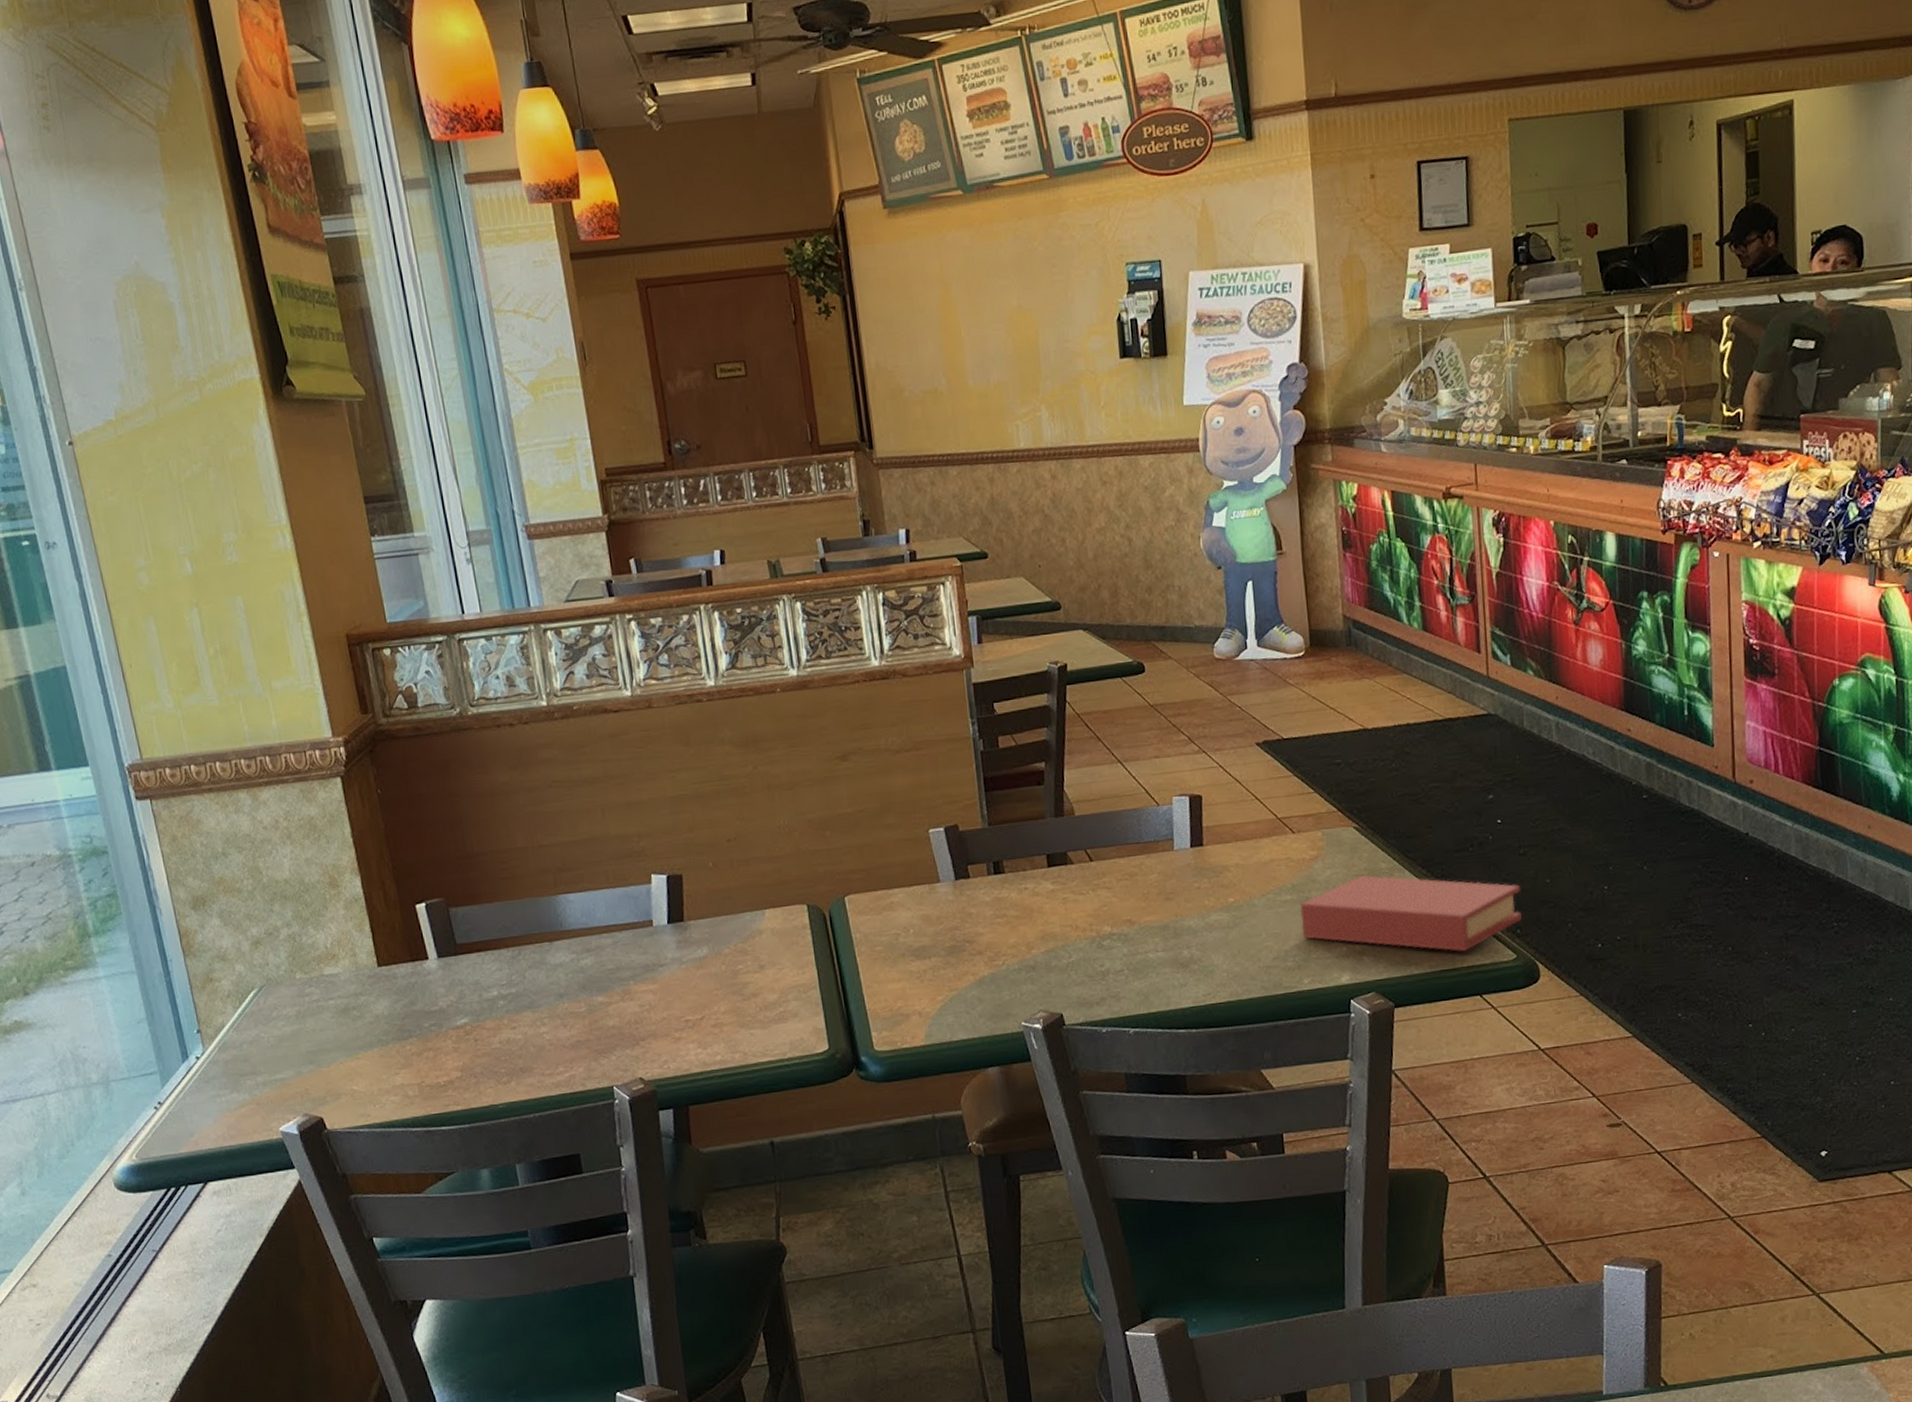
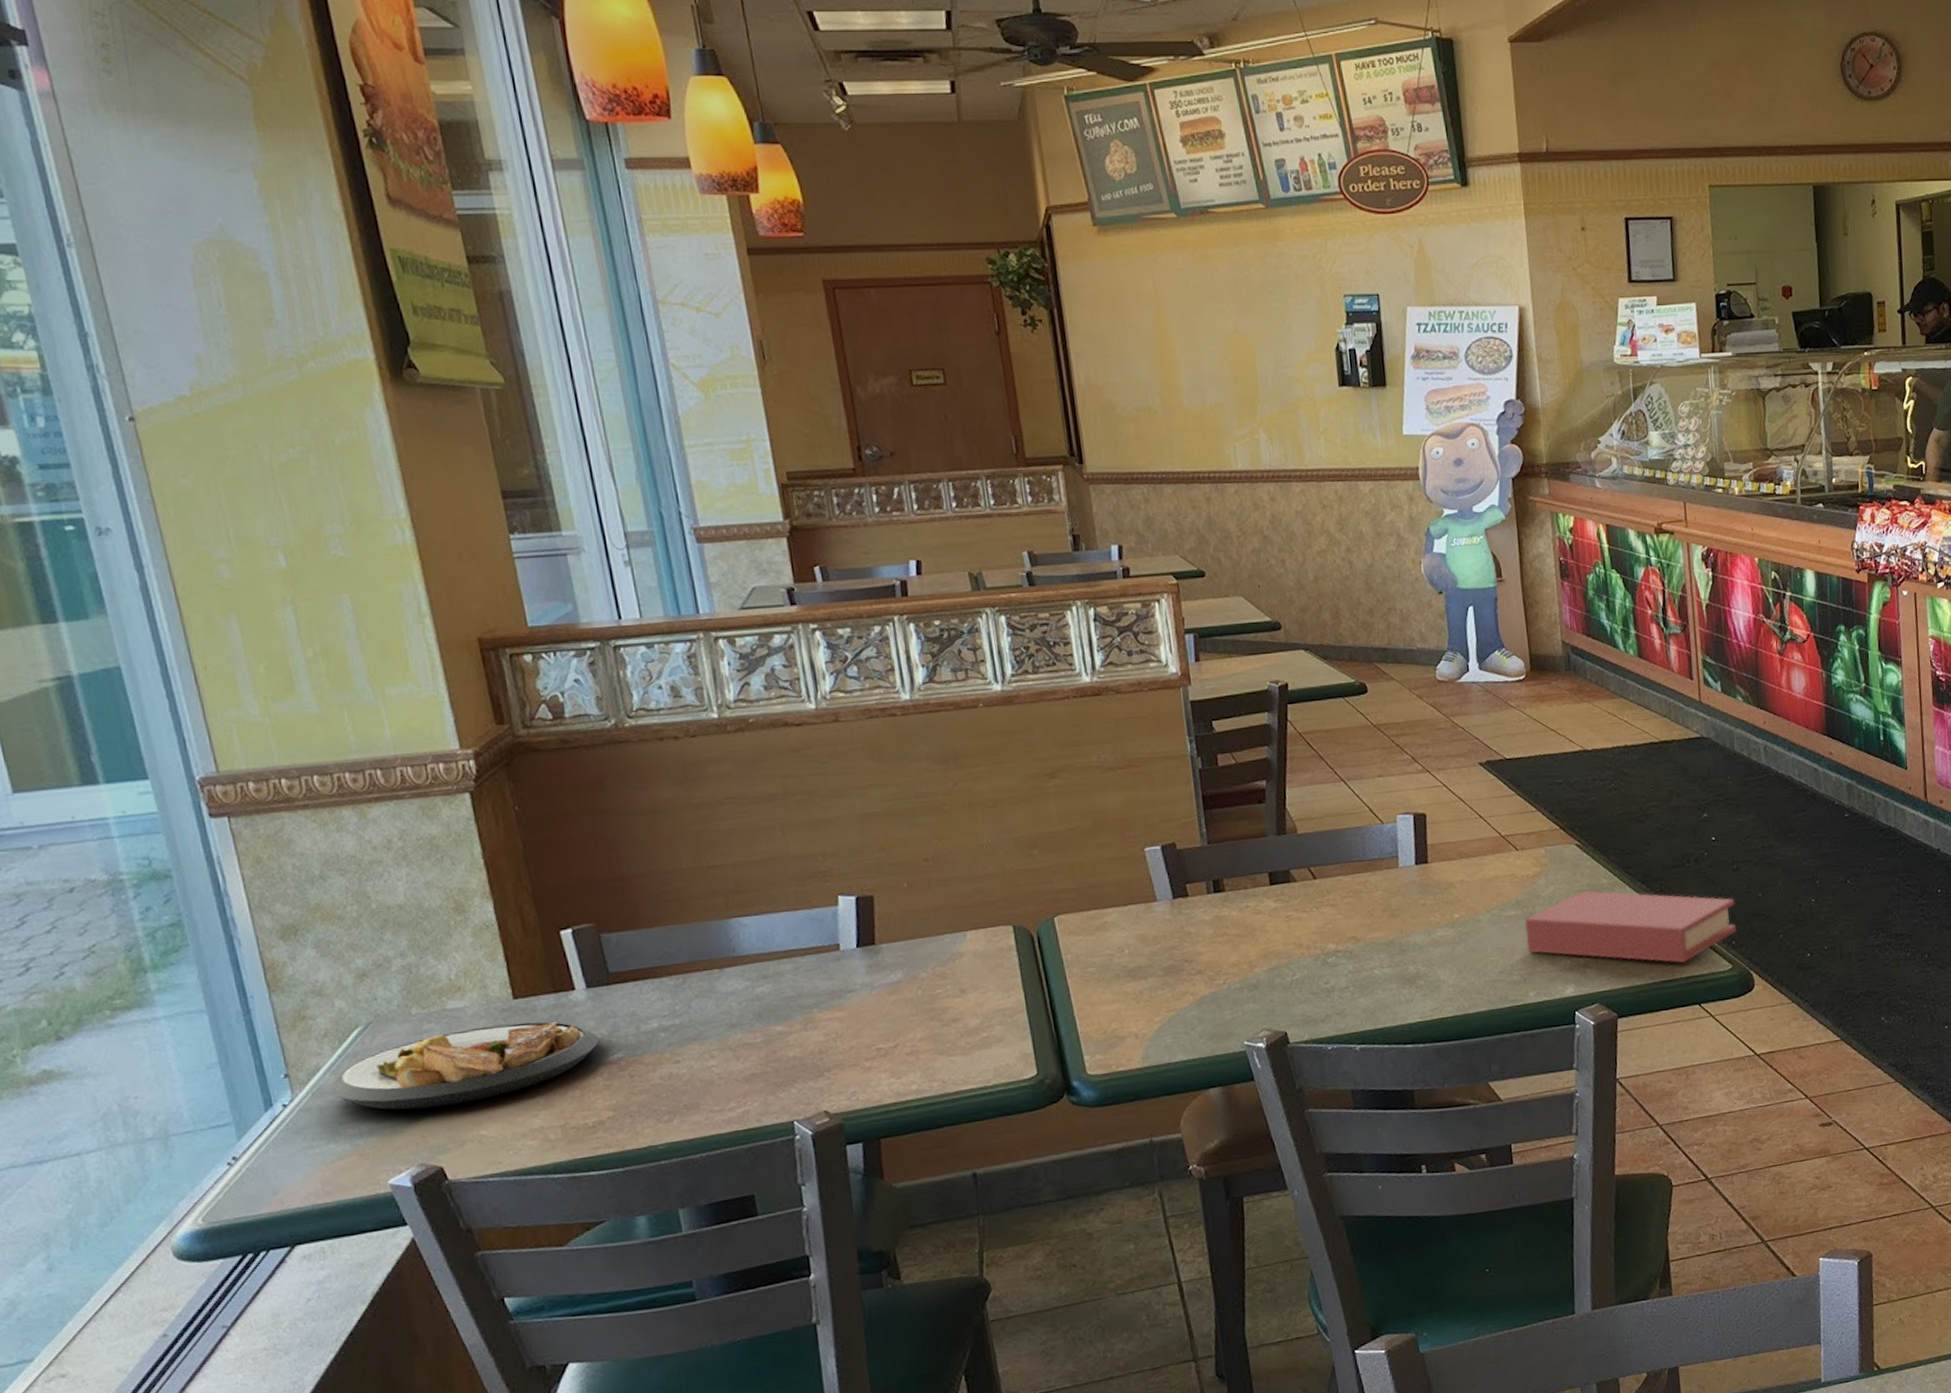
plate: none [232,988,449,1065] -> present [329,1022,599,1110]

